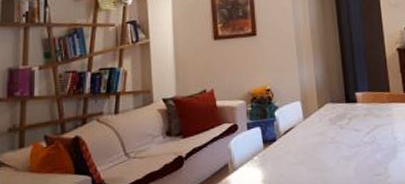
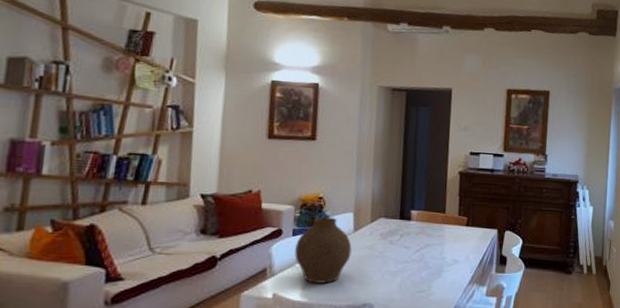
vase: none [251,107,304,175] -> present [295,216,352,283]

